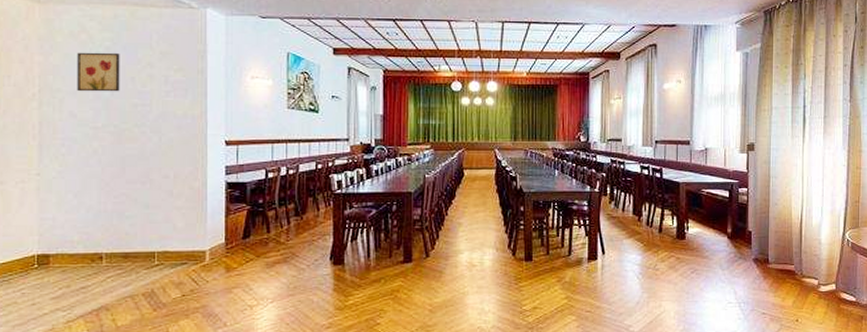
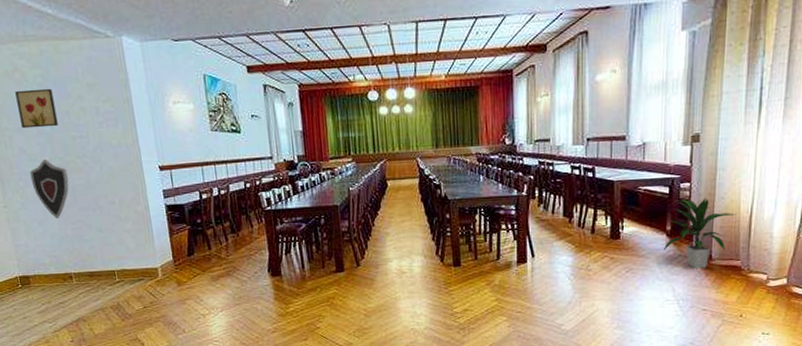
decorative shield: none [75,126,120,192] -> present [29,160,69,219]
indoor plant: none [724,202,788,271] -> present [663,197,736,268]

